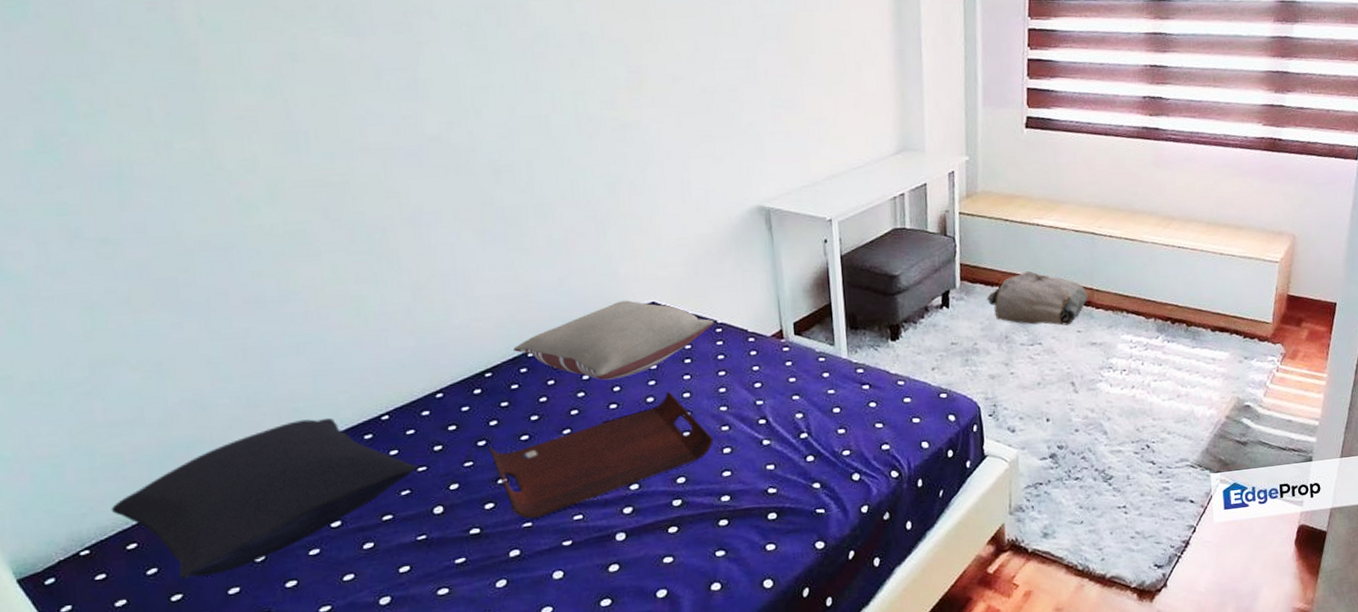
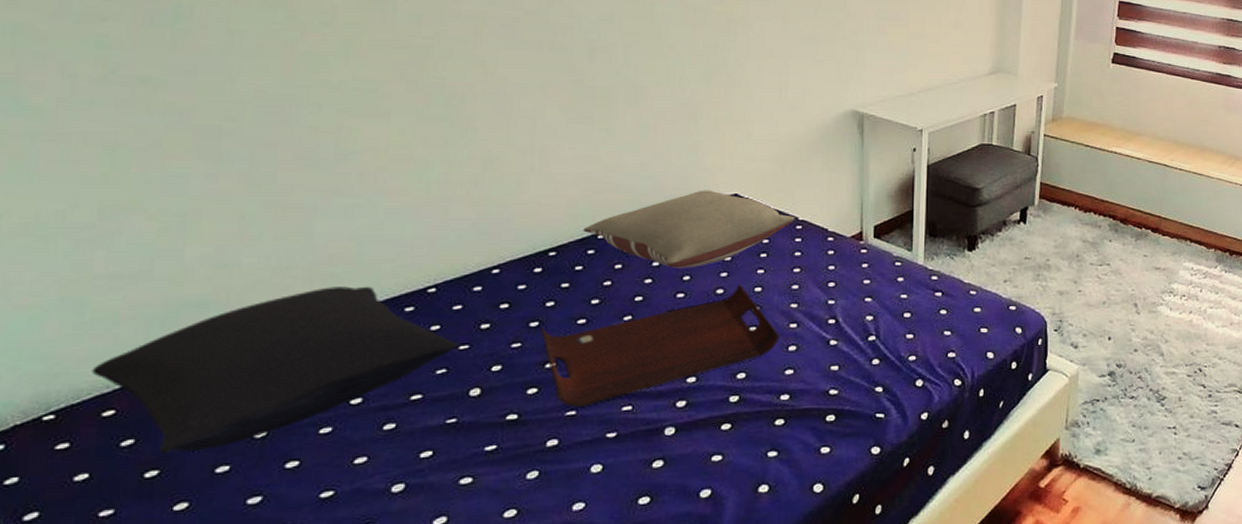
bag: present [986,270,1088,326] -> none [1061,194,1156,249]

